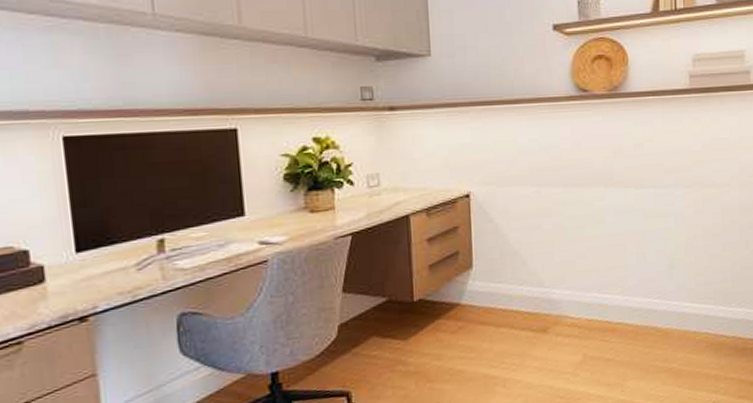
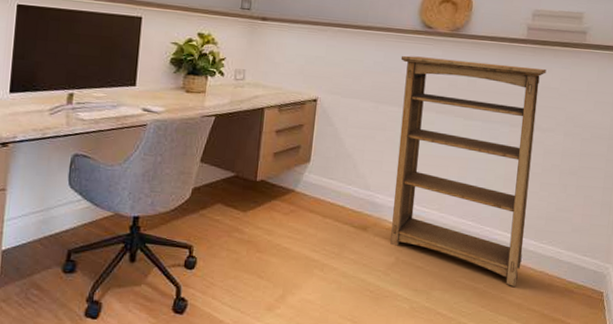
bookshelf: none [557,118,714,359] -> present [390,55,546,287]

